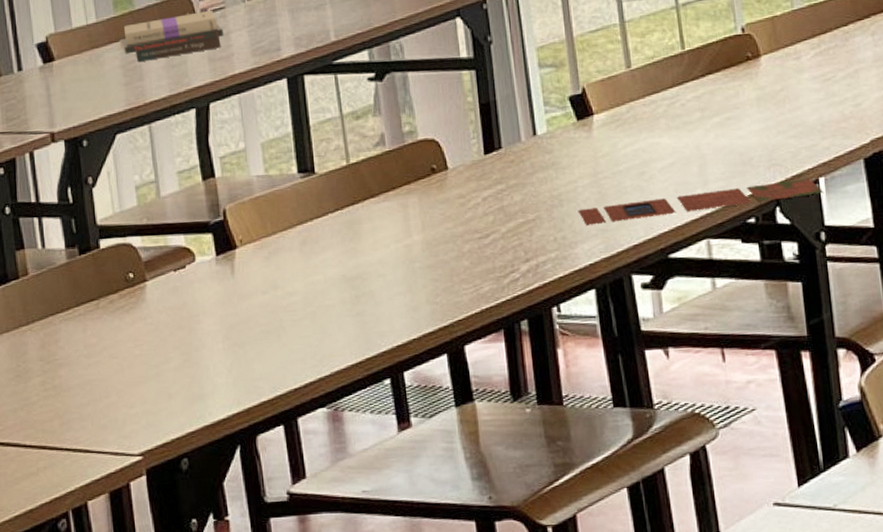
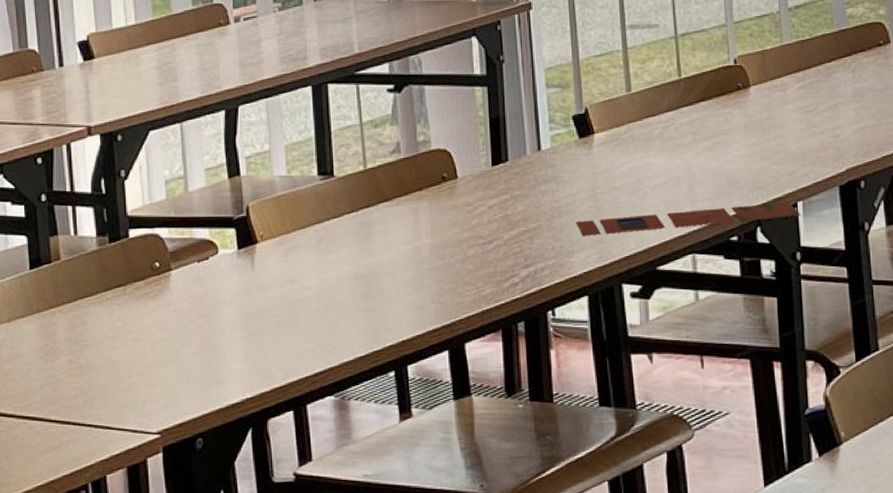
books: present [119,10,224,62] -> none [156,18,255,64]

